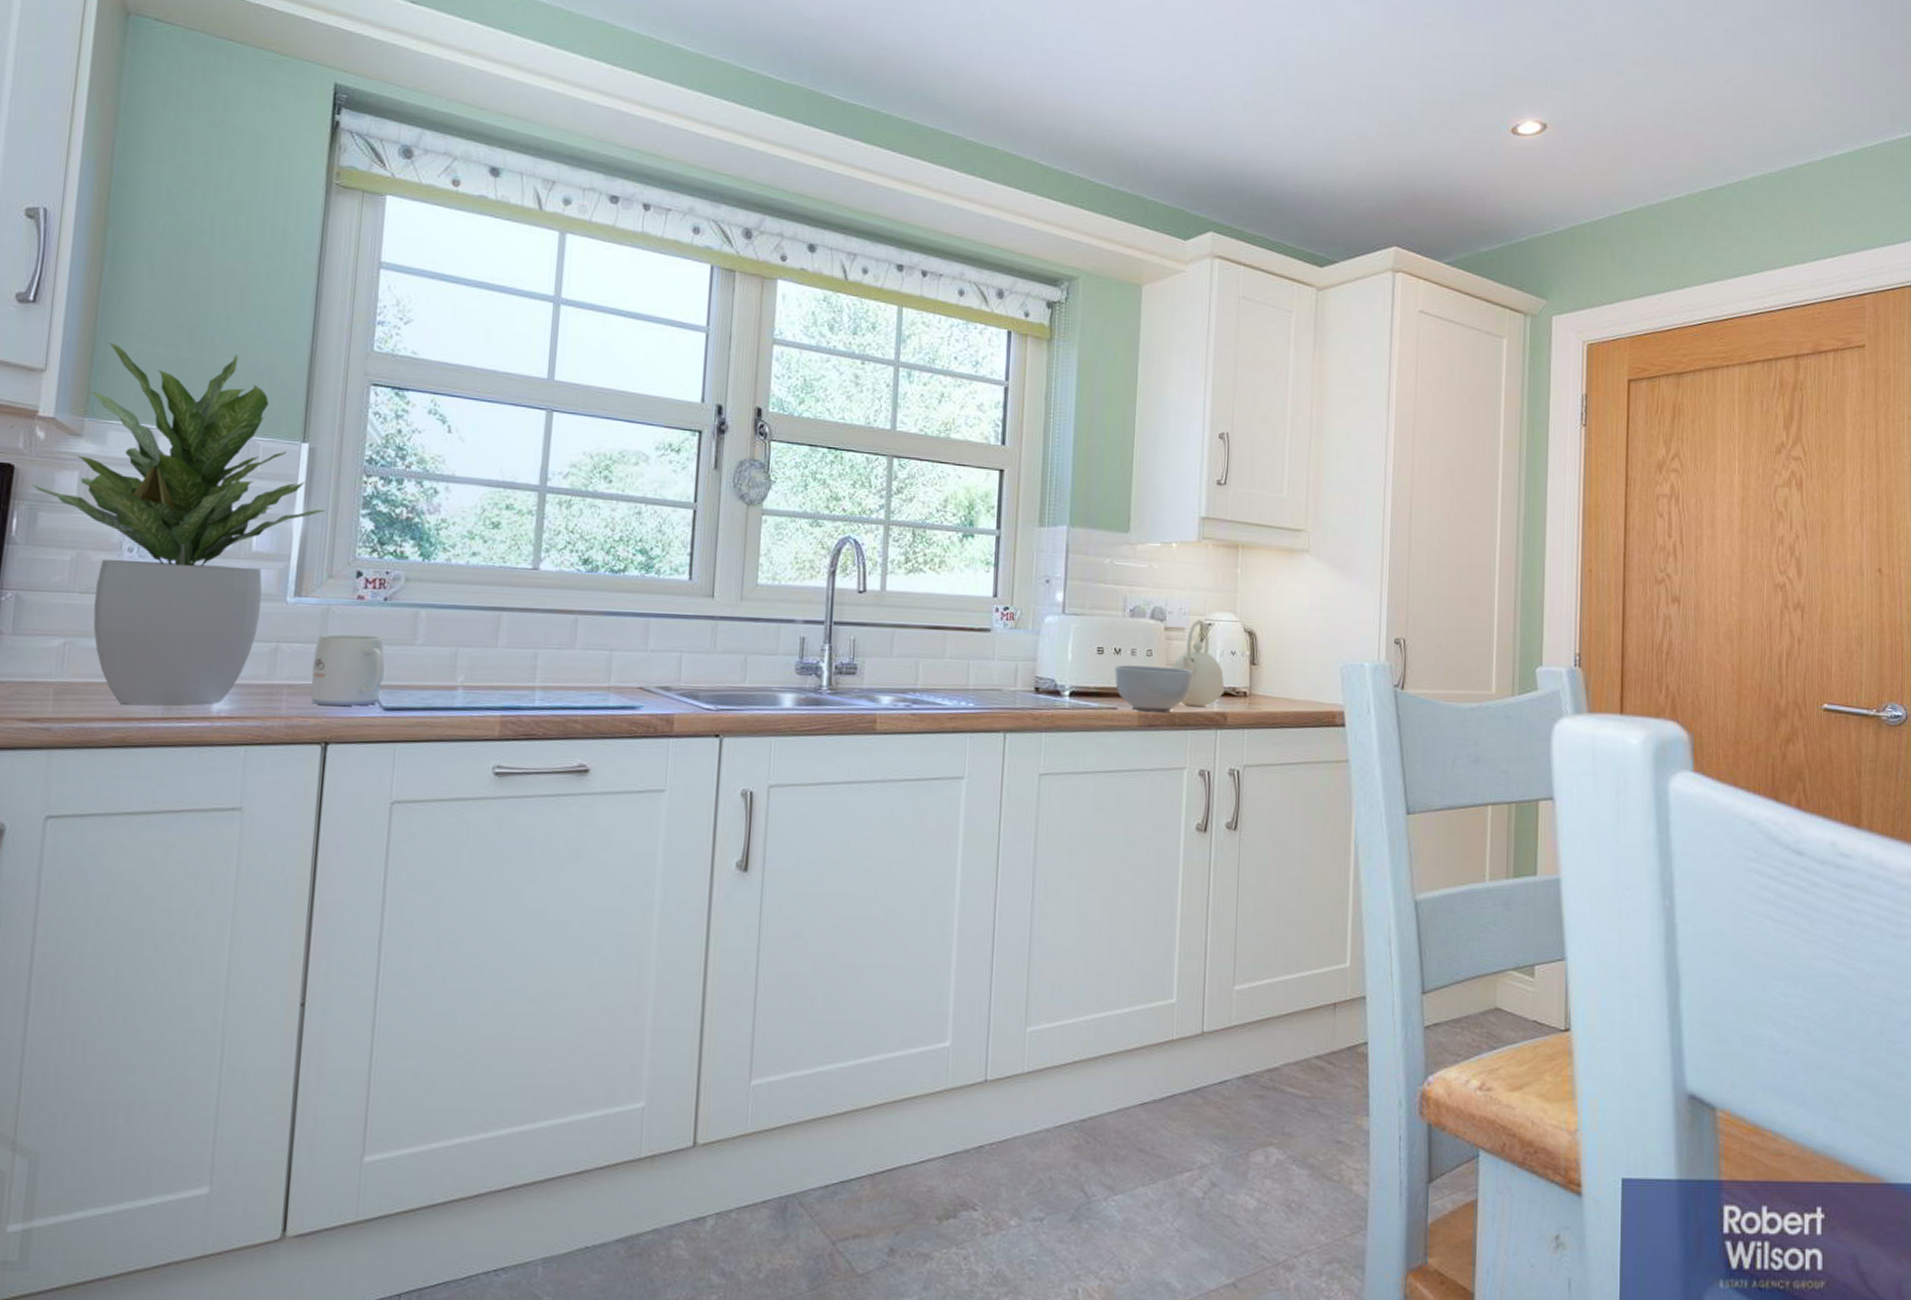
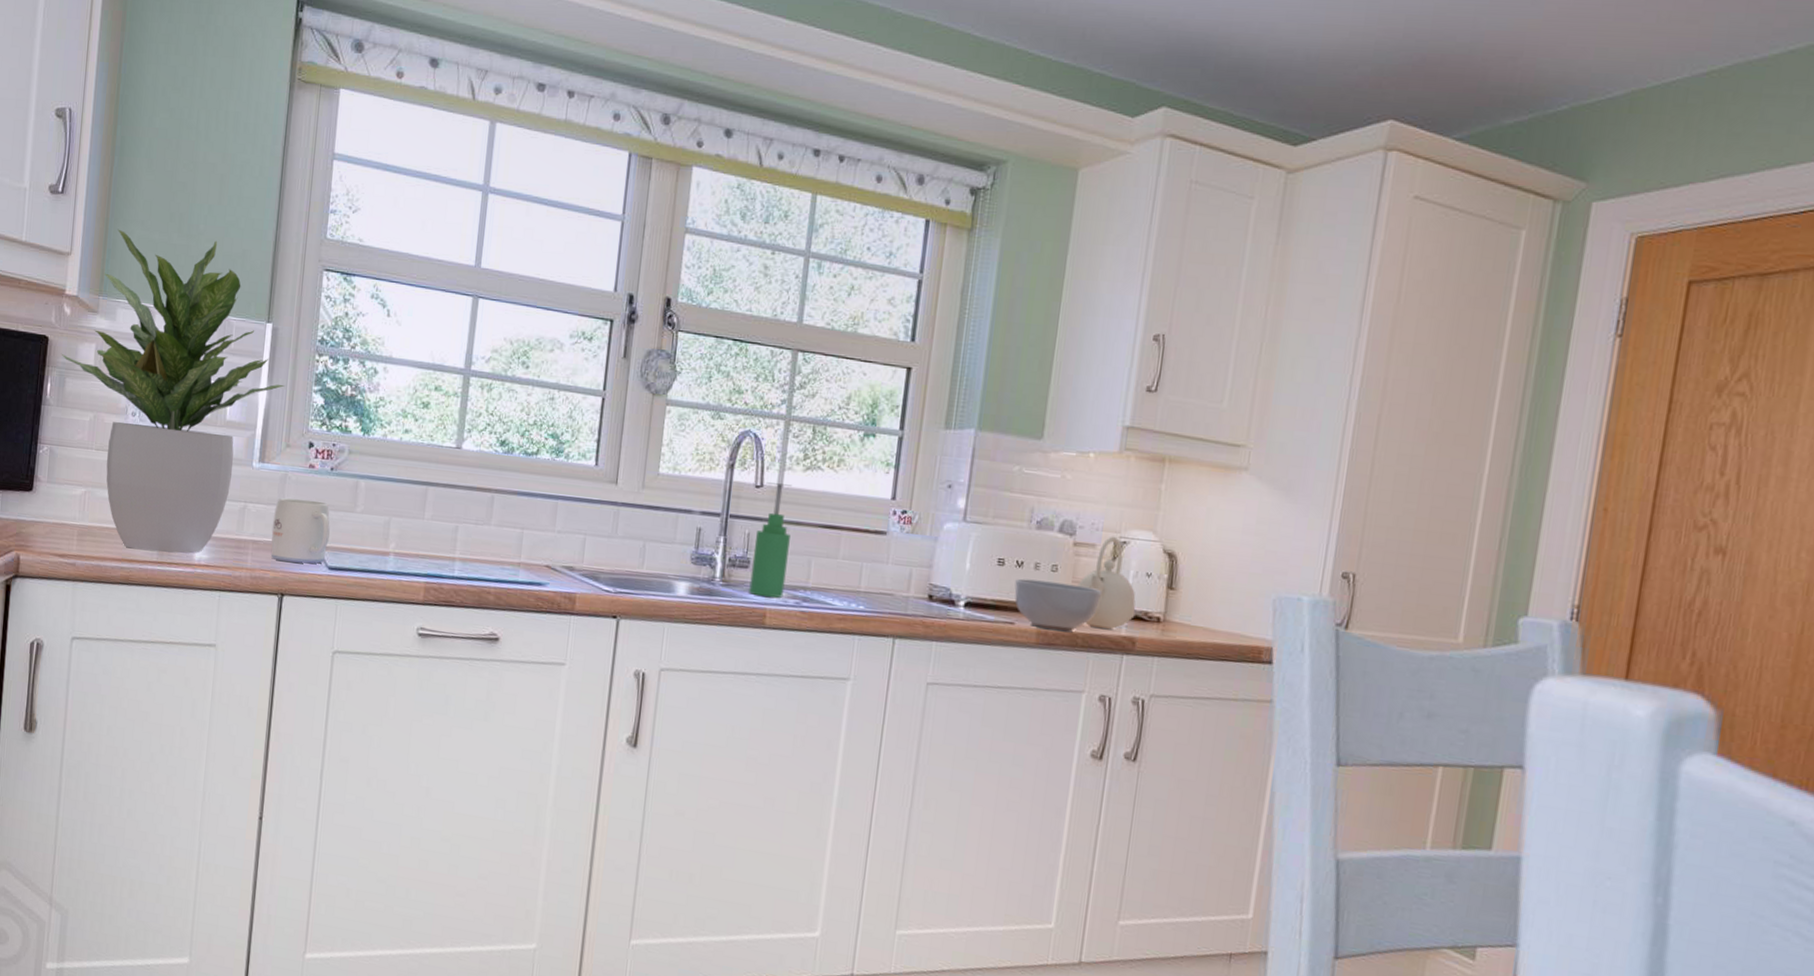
soap dispenser: none [857,587,896,702] -> present [749,482,792,598]

